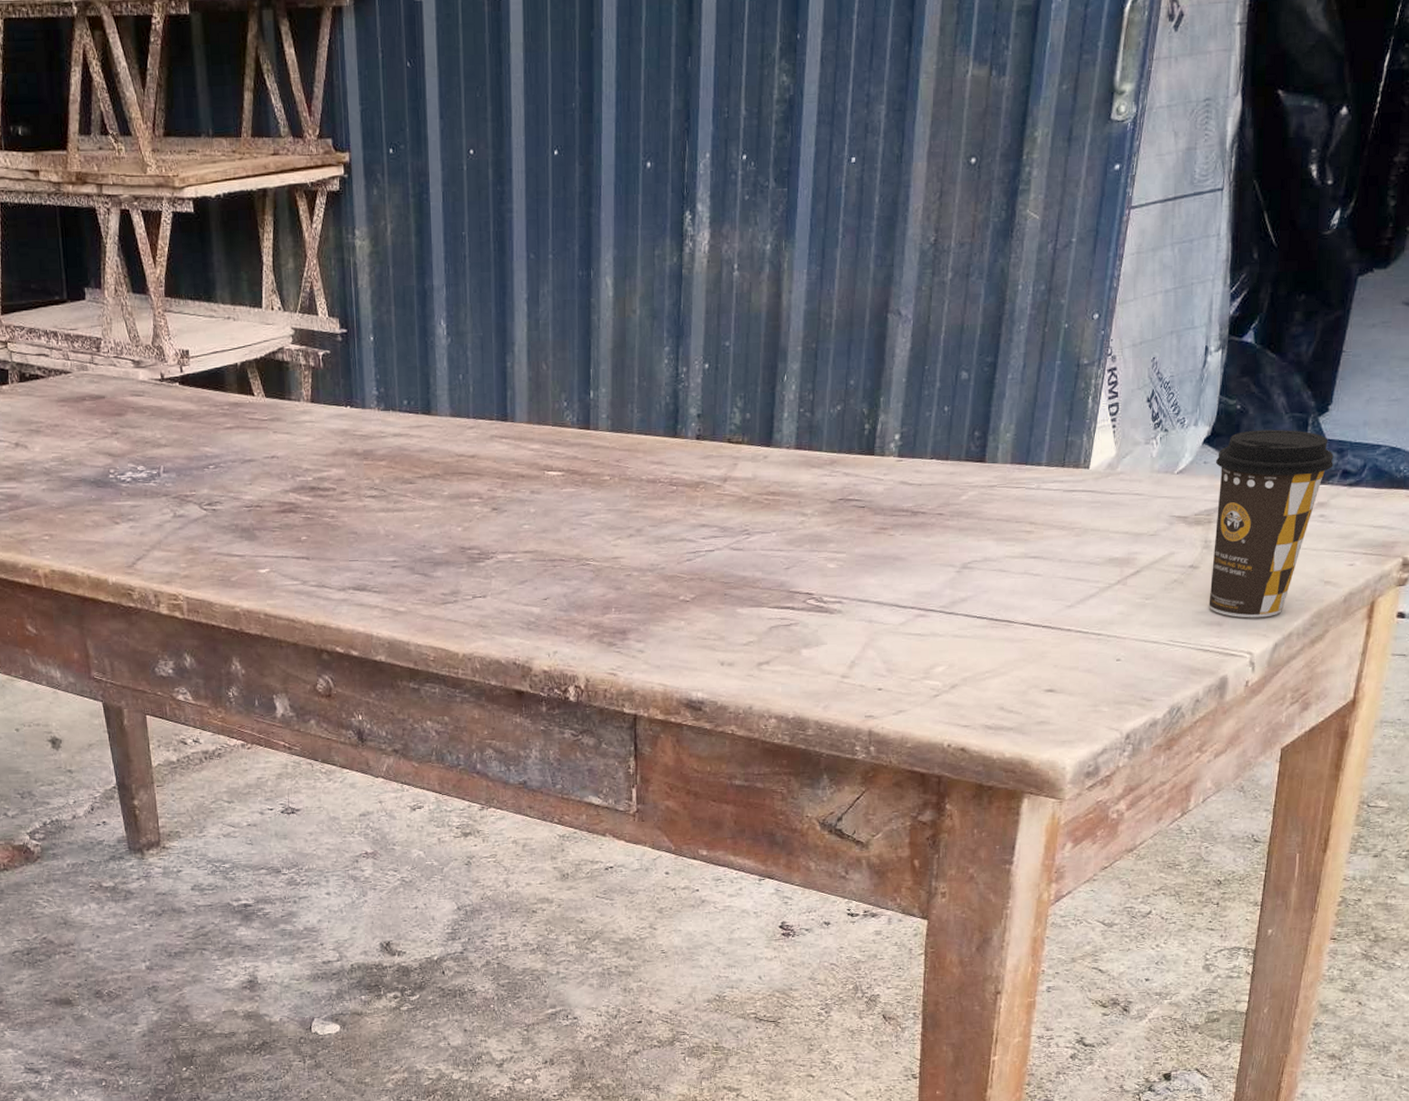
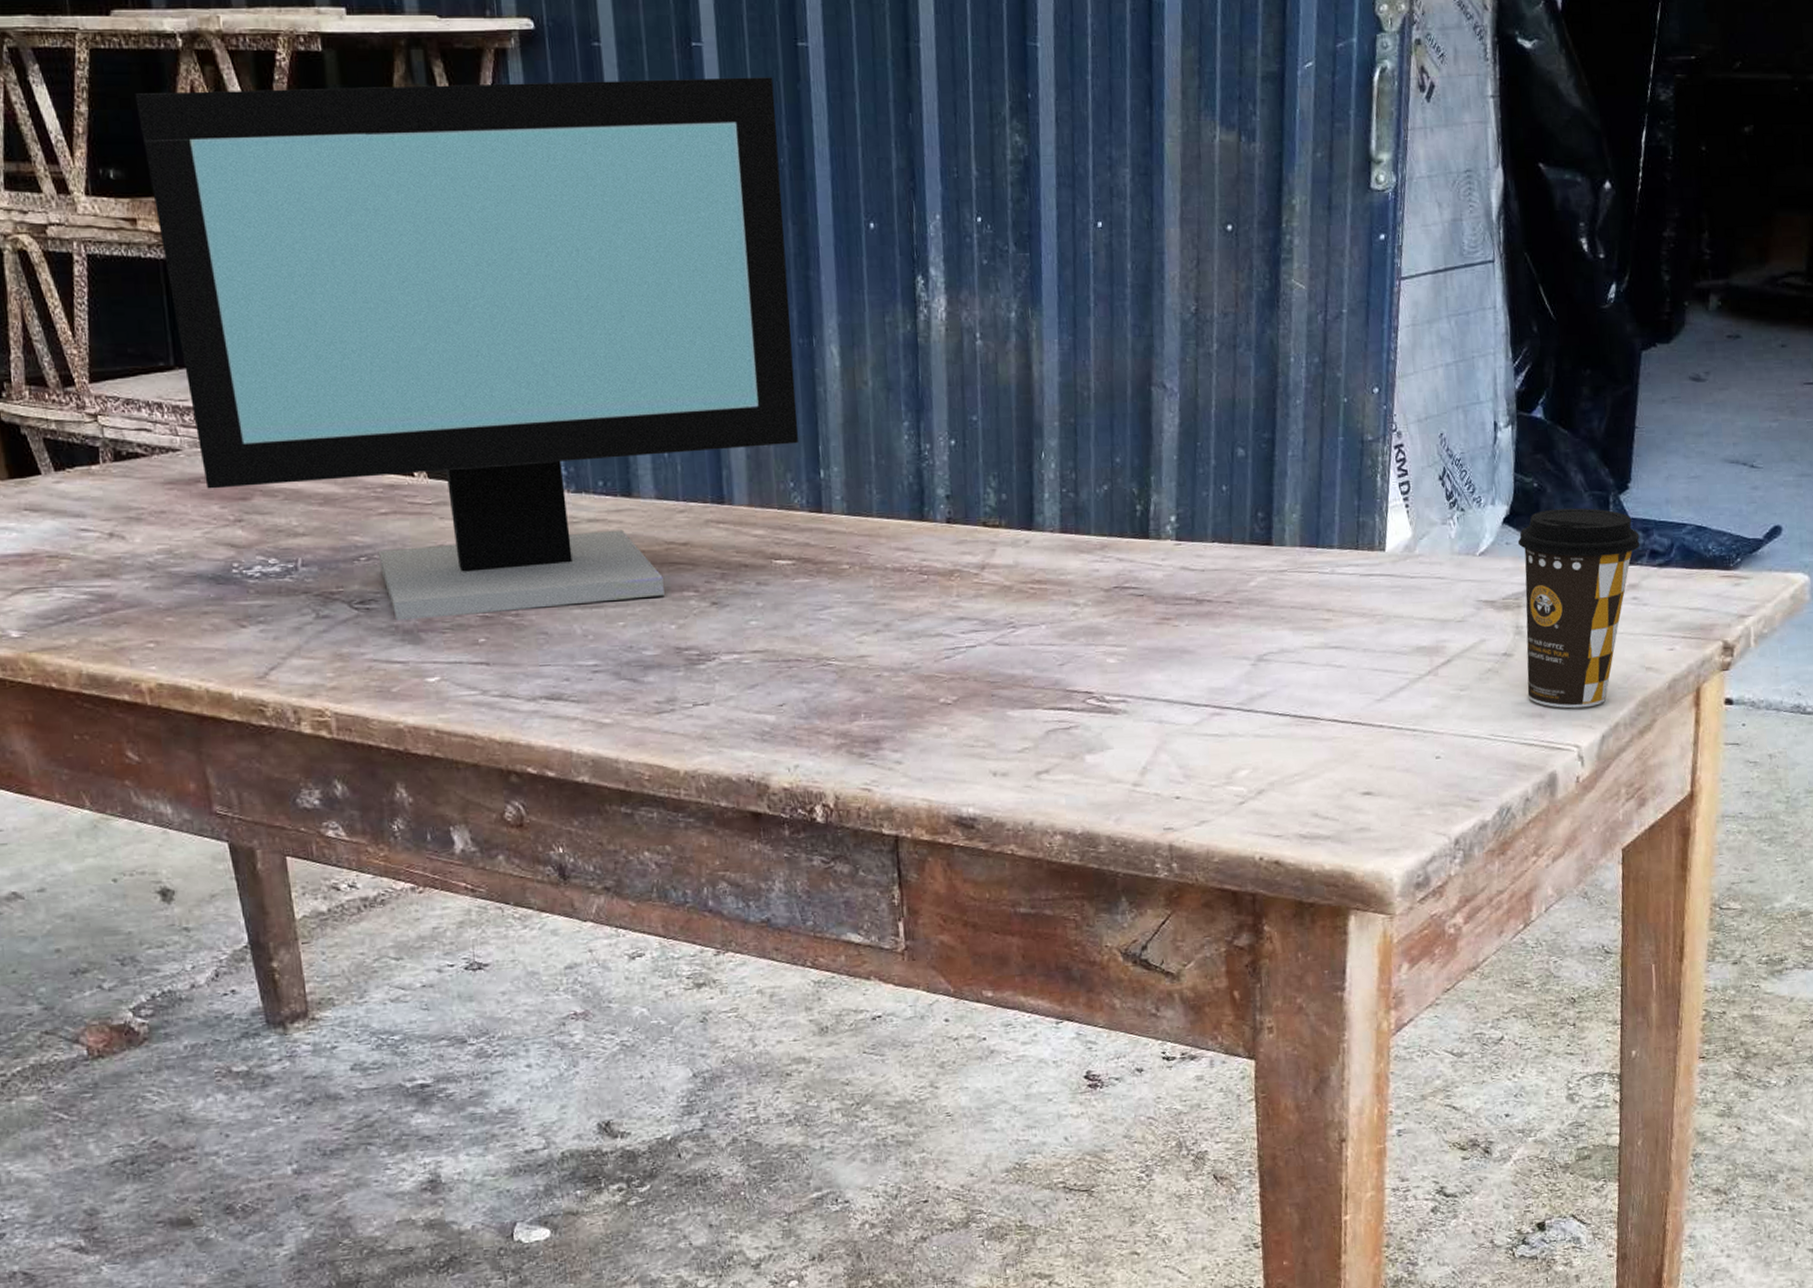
computer monitor: none [39,26,574,520] -> present [135,77,799,621]

